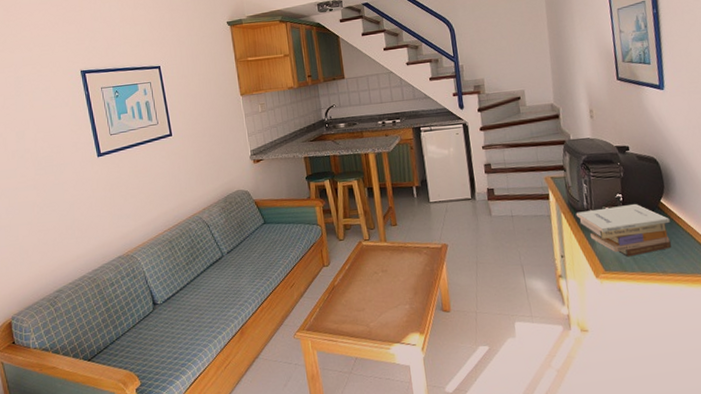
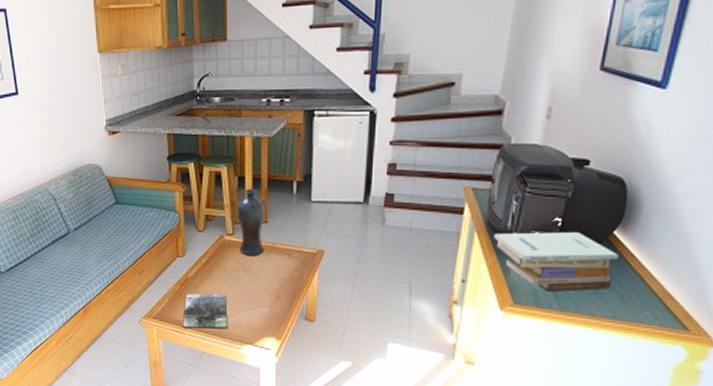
magazine: none [333,296,376,335] -> present [183,293,228,329]
vase: none [369,197,398,258] -> present [237,189,265,256]

